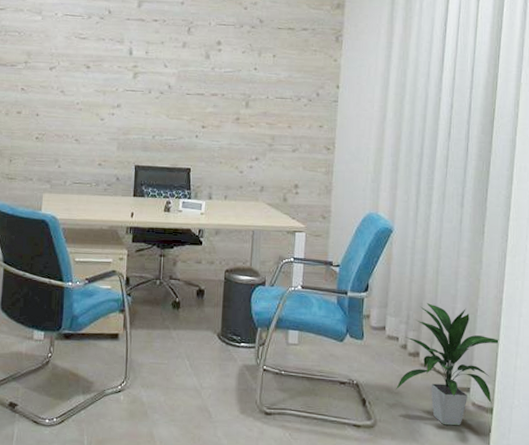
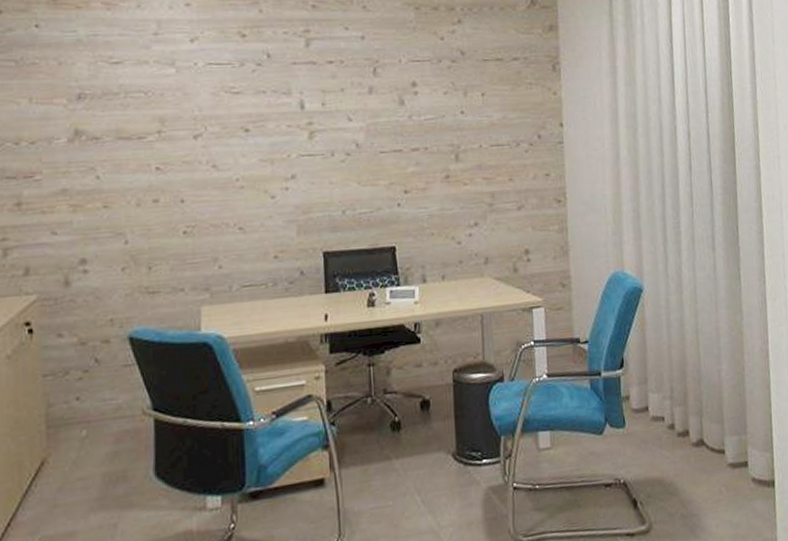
indoor plant: present [395,303,499,426] -> none [667,369,772,512]

